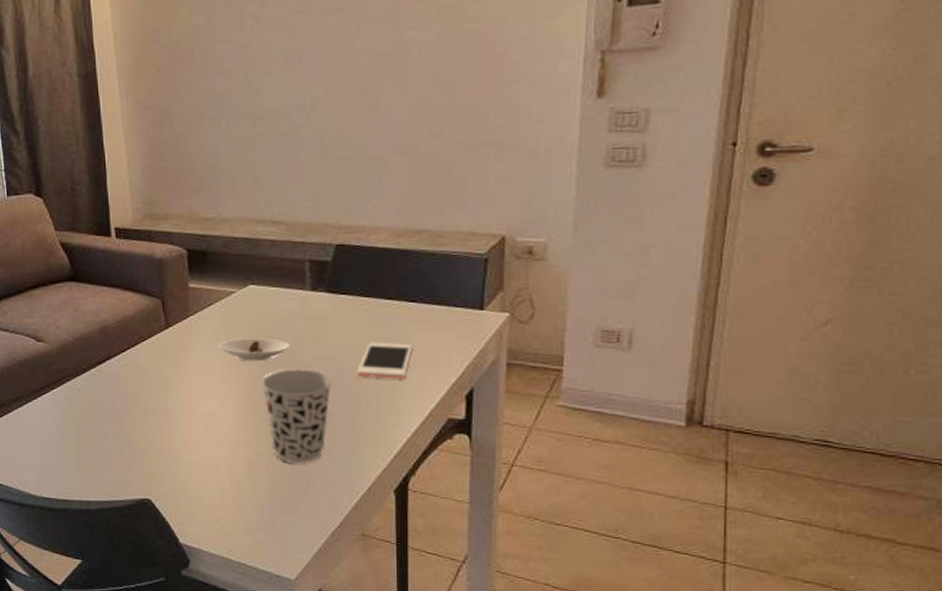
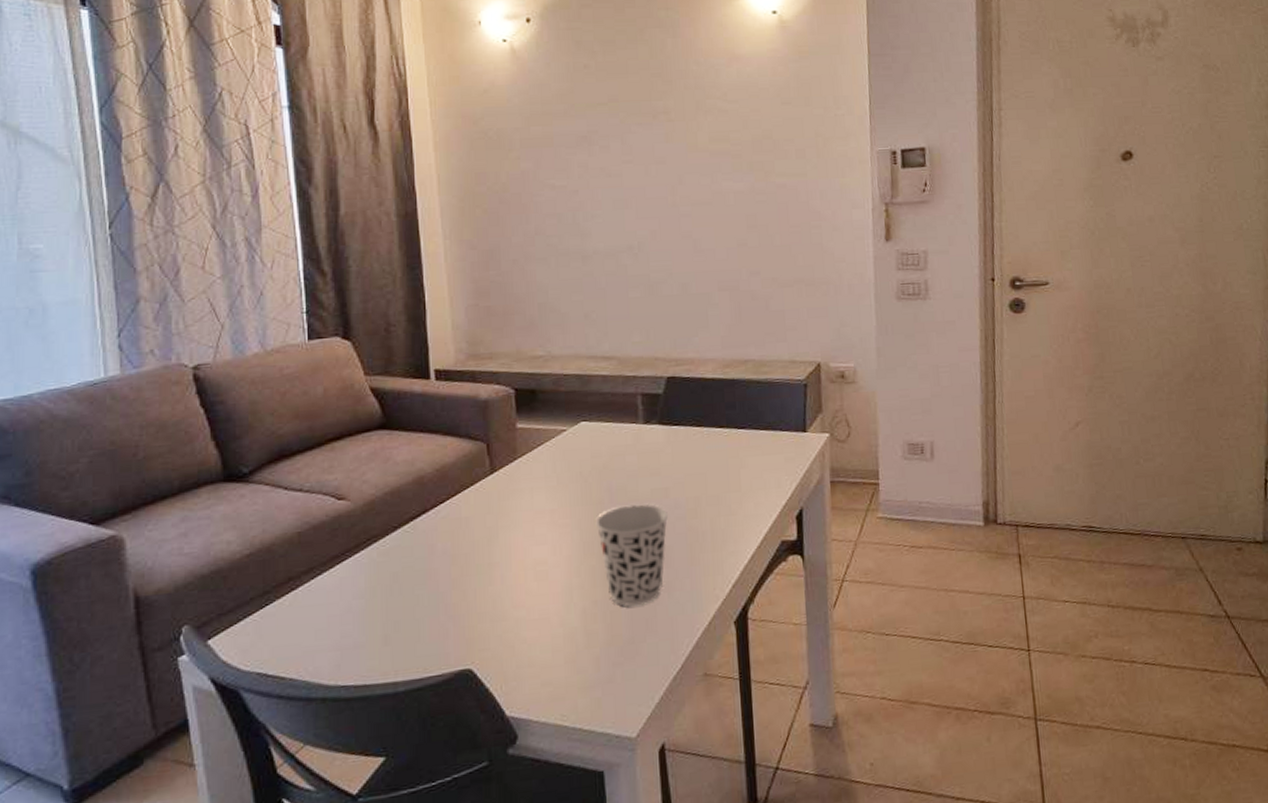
saucer: present [217,338,290,362] -> none [548,475,624,502]
cell phone: present [357,342,413,379] -> none [692,470,745,508]

